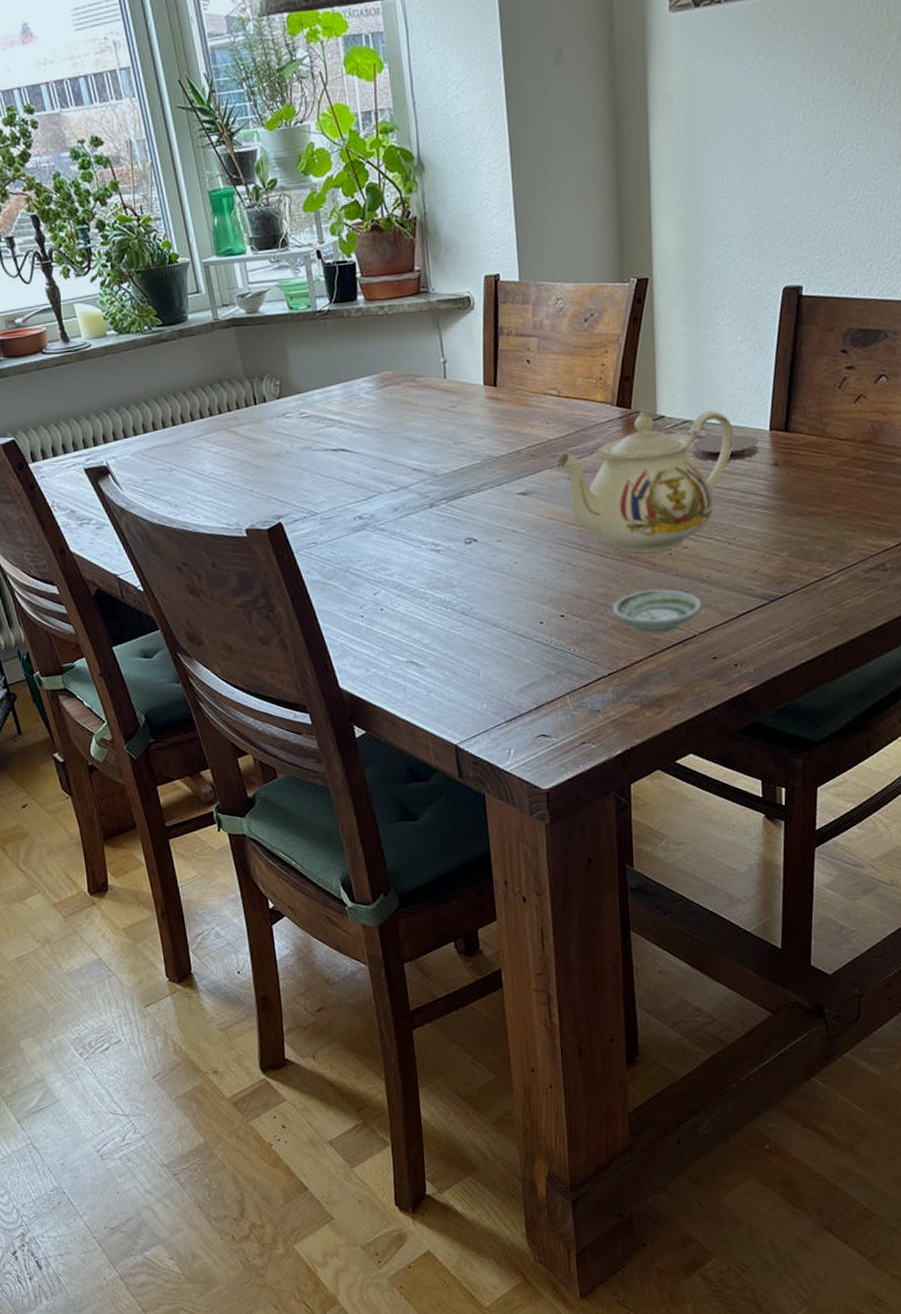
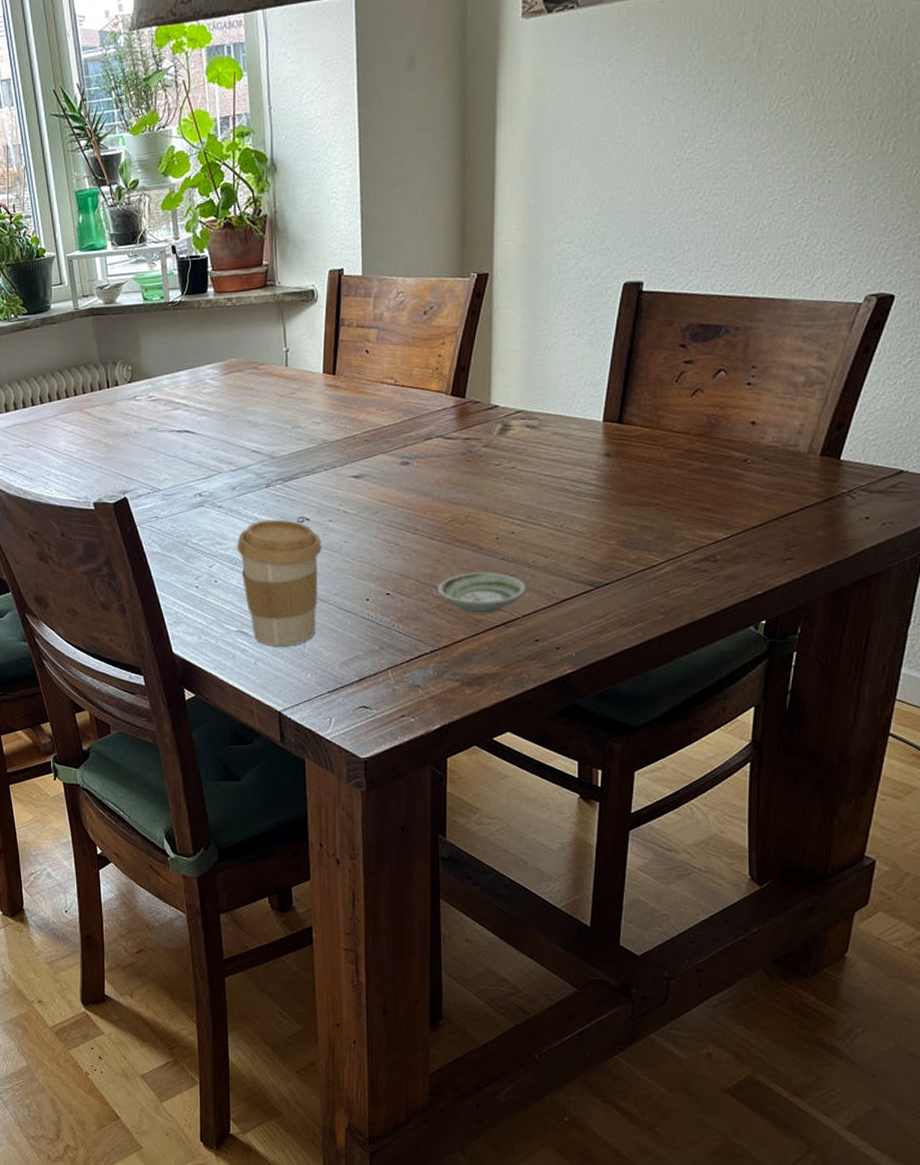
coffee cup: none [402,541,492,676] -> present [237,519,322,647]
teapot: present [556,410,734,553] -> none [389,400,567,536]
coaster: present [692,434,759,462] -> none [524,424,592,451]

